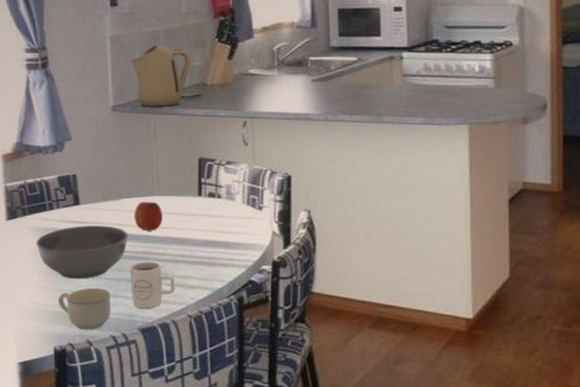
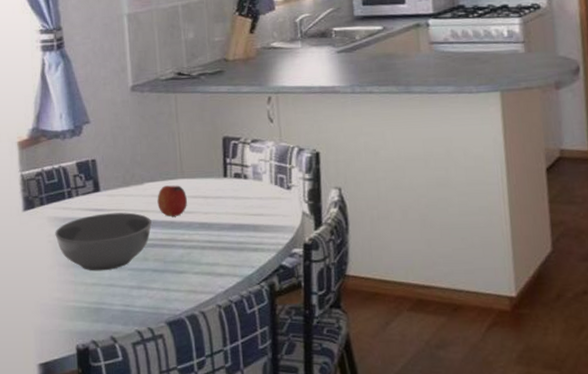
cup: present [58,287,111,330] -> none [79,279,136,326]
kettle: present [130,44,191,107] -> none [149,20,212,86]
mug: present [130,262,175,308] -> none [154,249,203,300]

